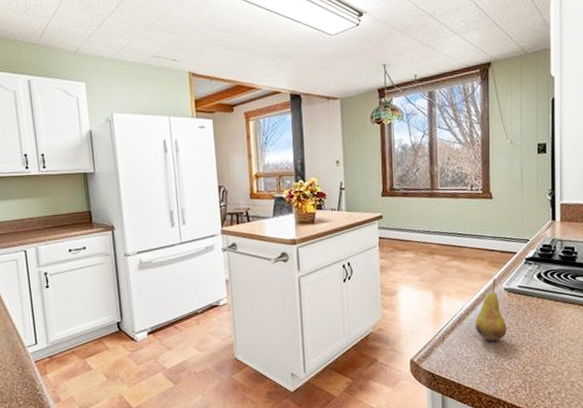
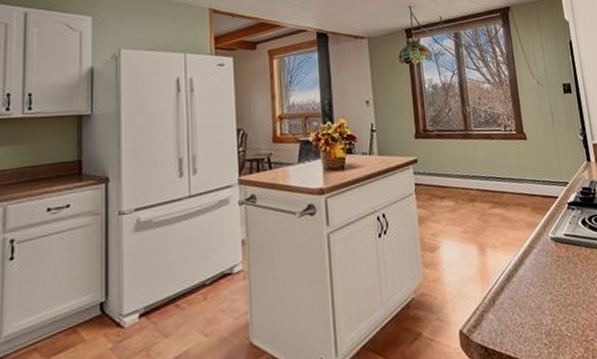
fruit: present [474,278,507,341] -> none [525,226,560,302]

